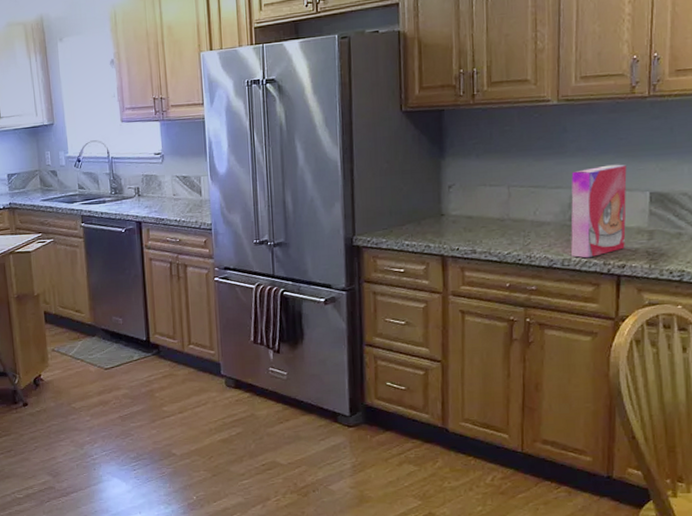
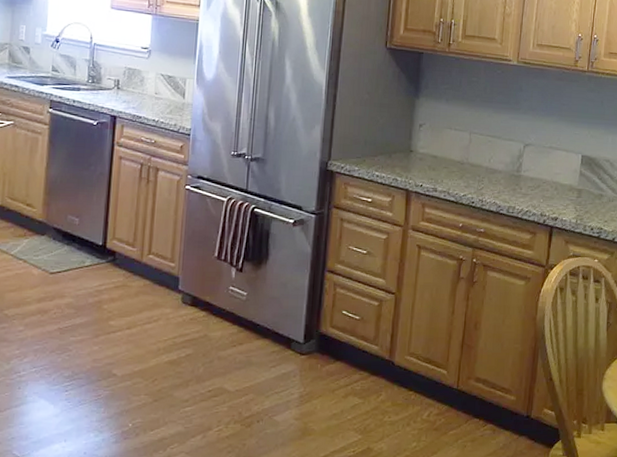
cereal box: present [571,164,627,258] -> none [516,126,566,208]

